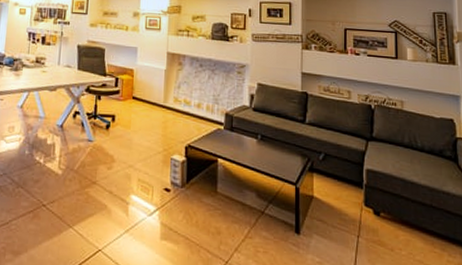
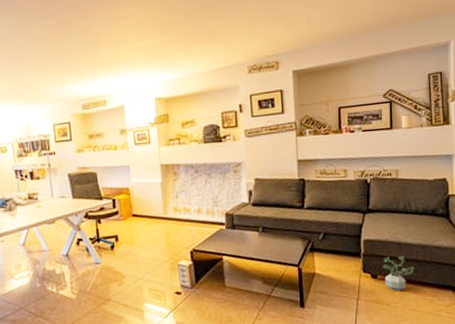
potted plant: none [386,193,421,236] -> present [383,255,415,292]

